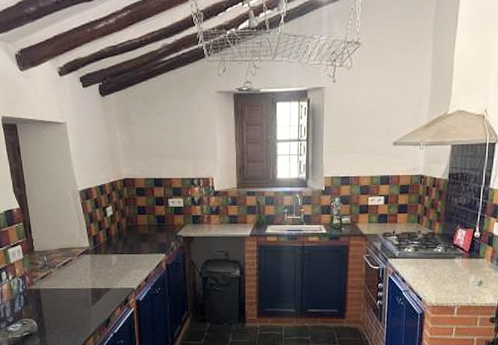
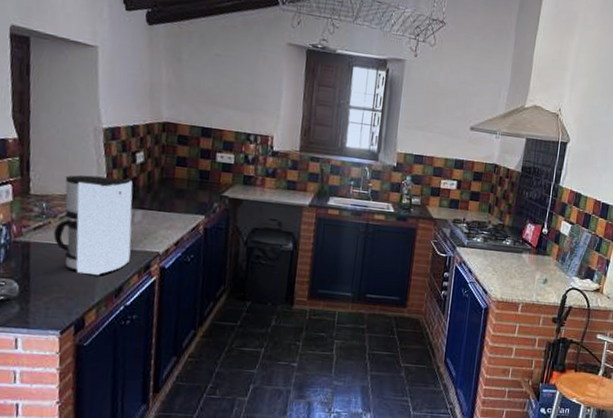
coffee maker: none [55,231,112,311] -> present [53,175,133,276]

